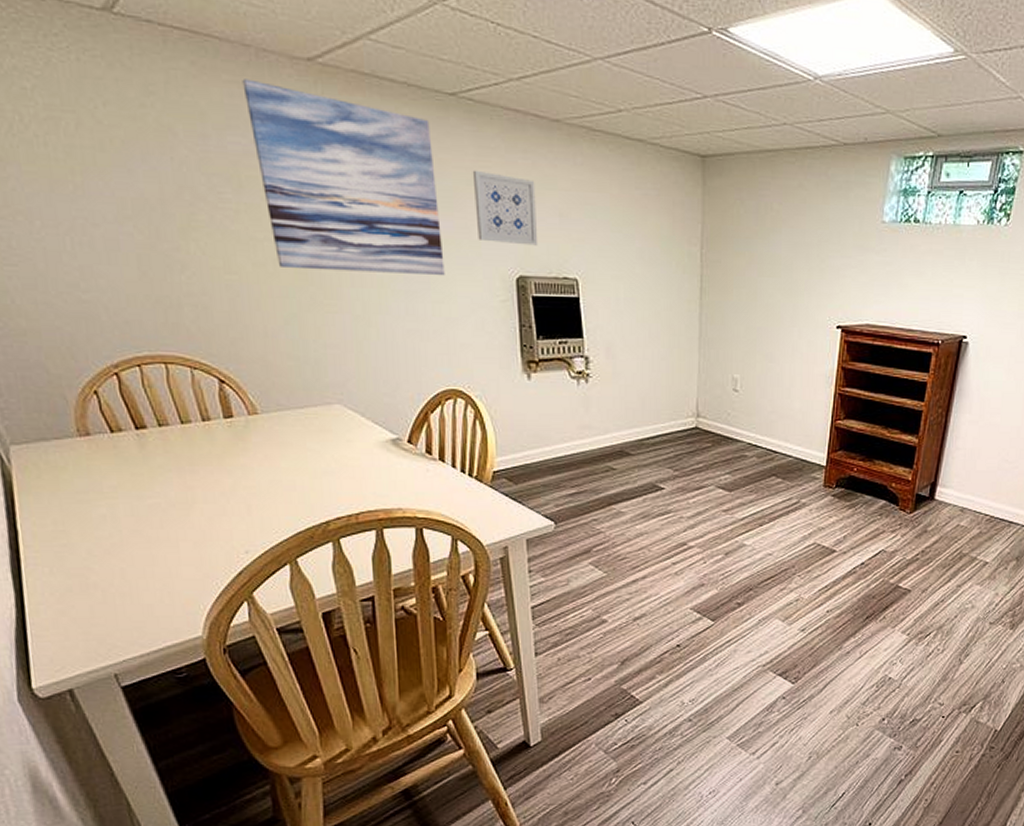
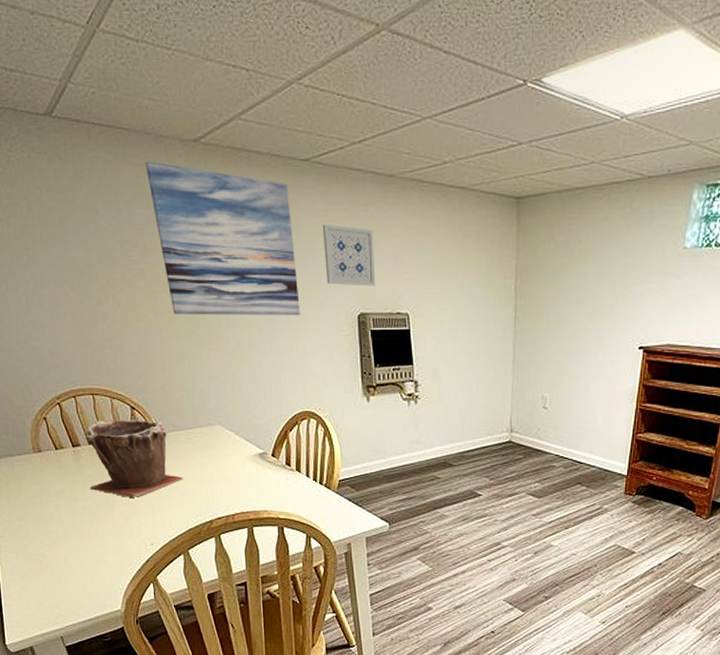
plant pot: none [153,395,292,495] -> present [85,420,184,499]

